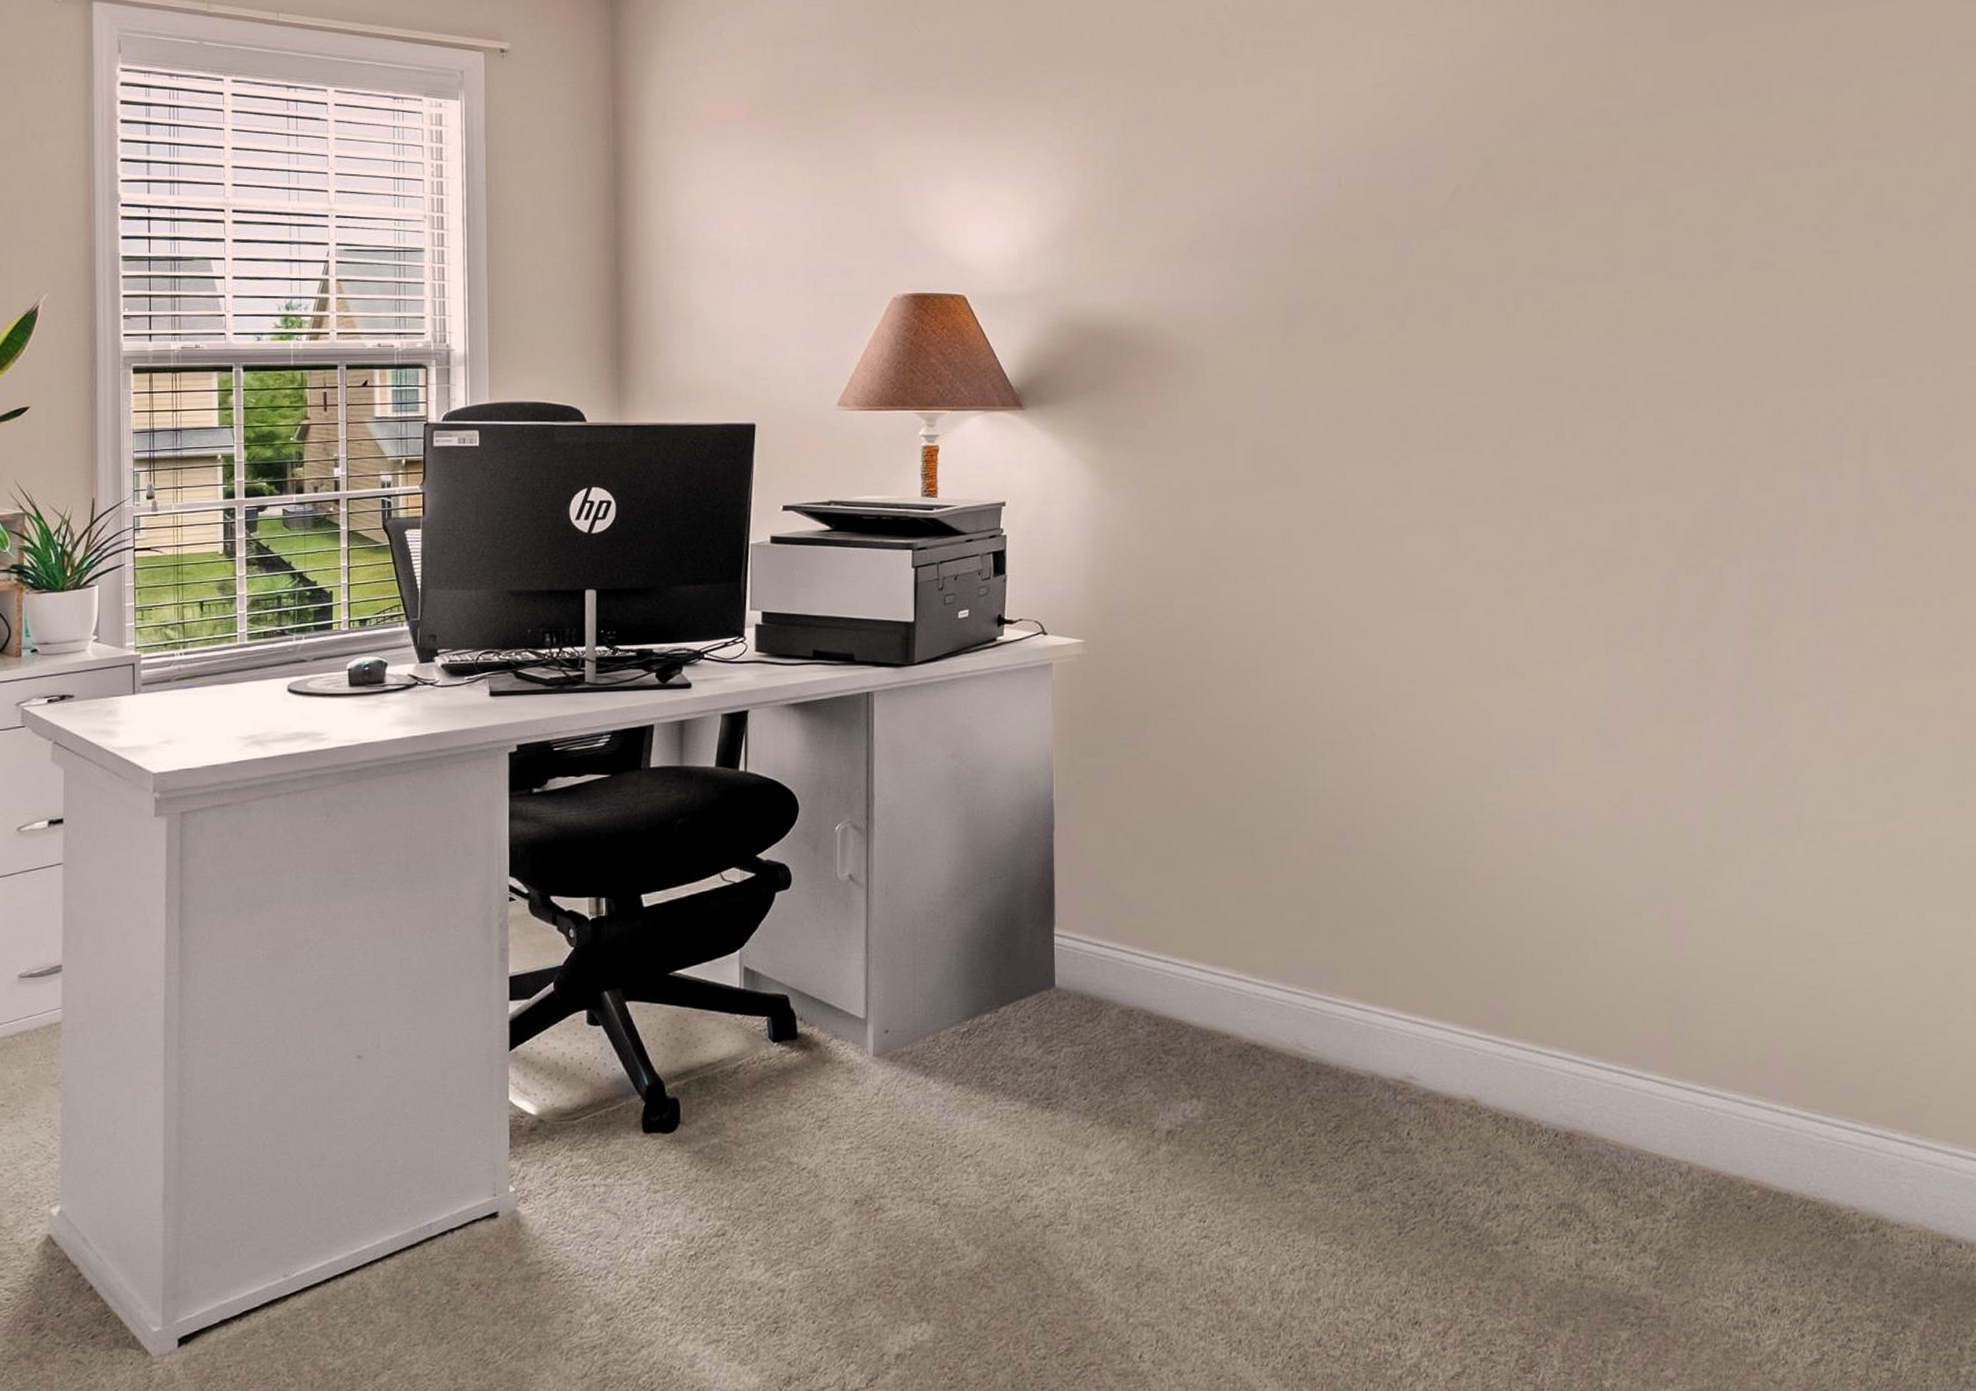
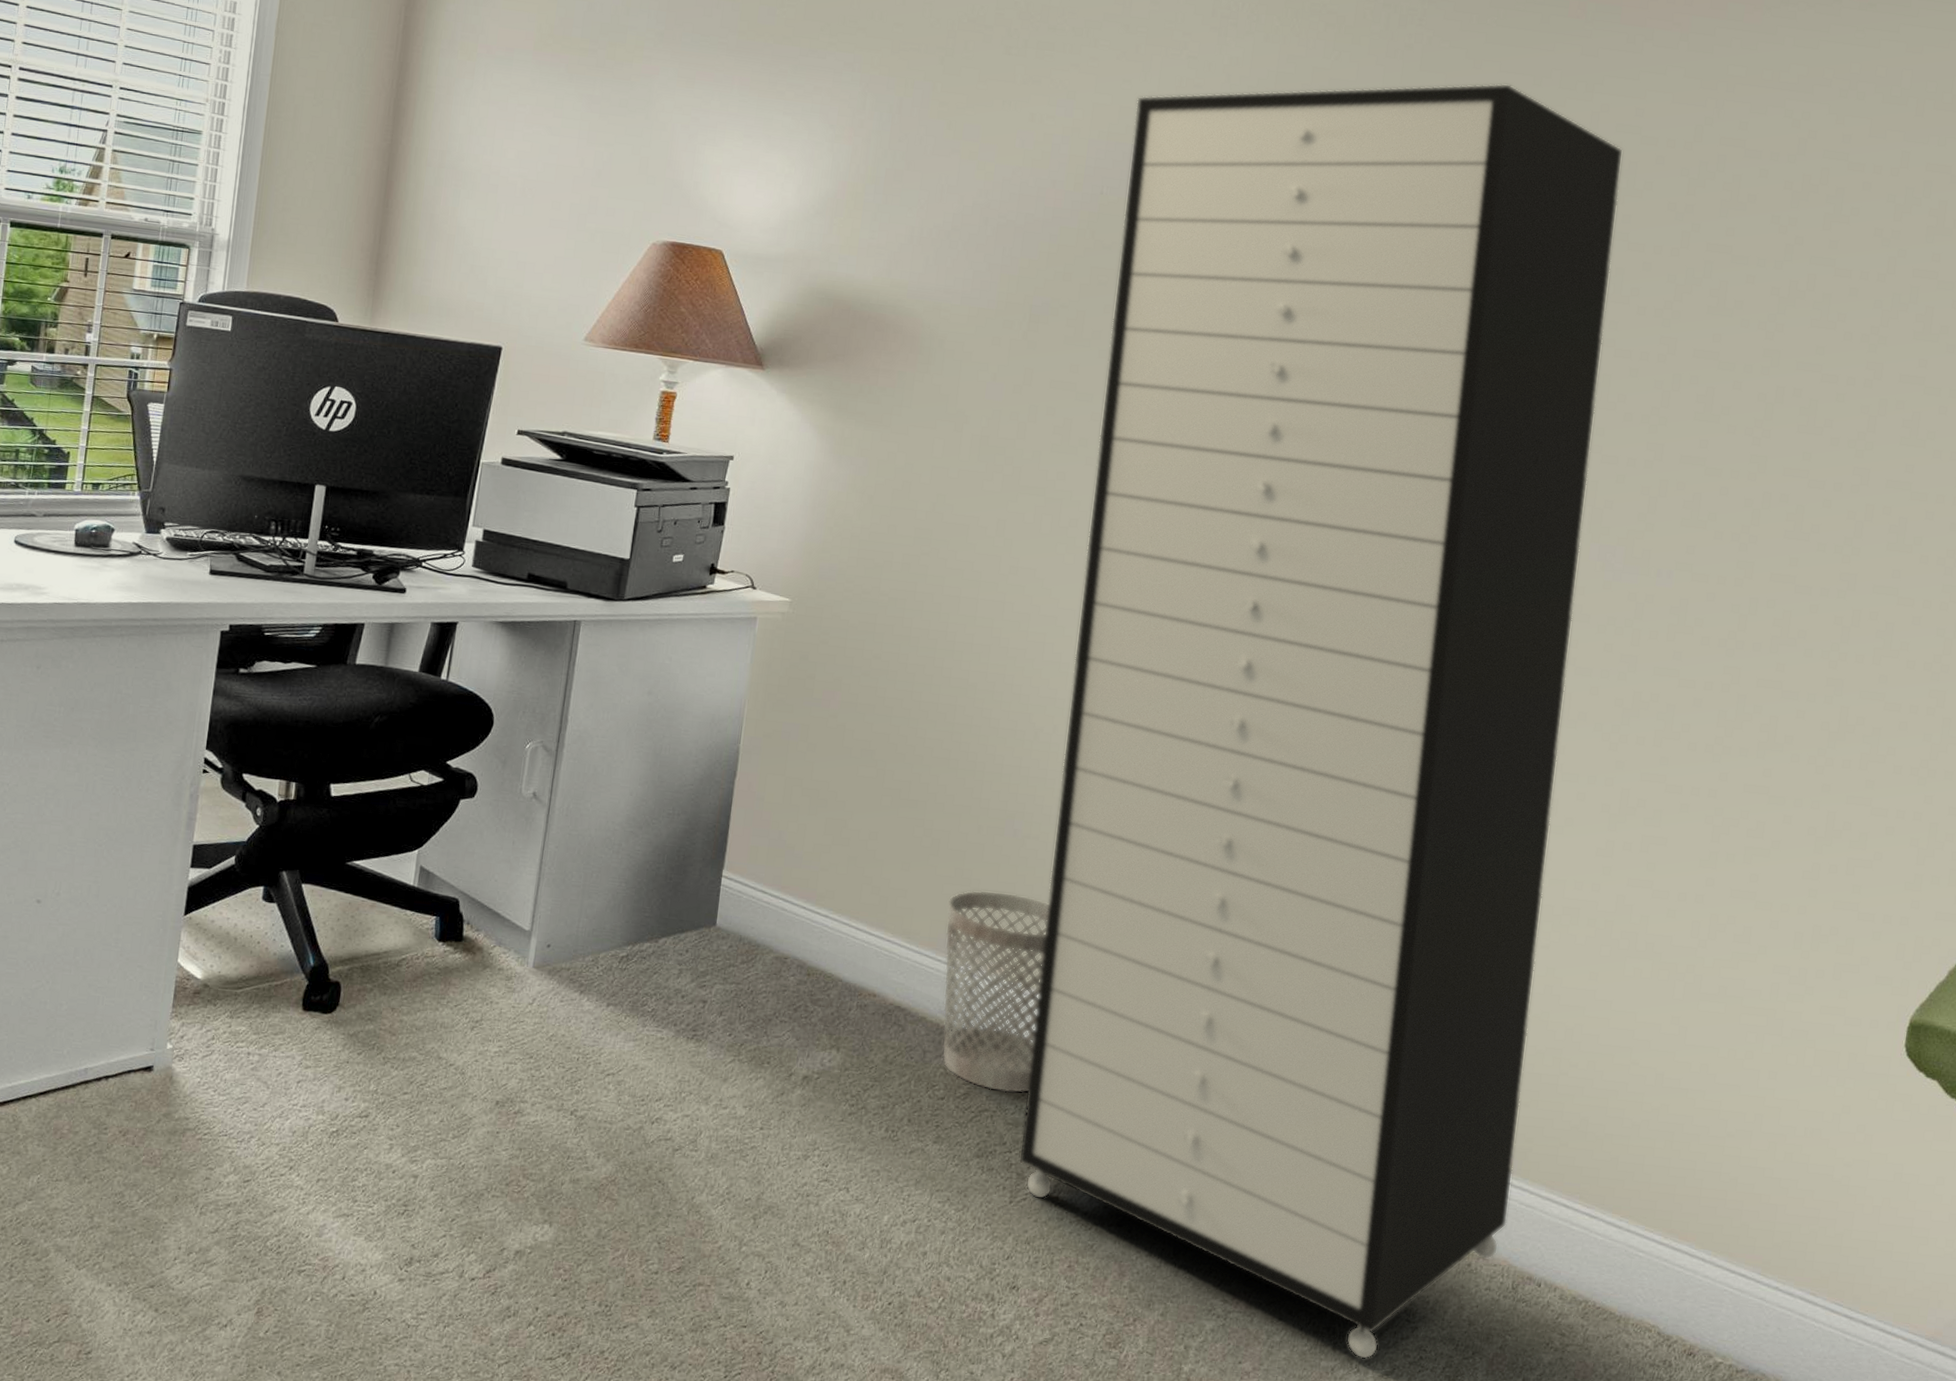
wastebasket: none [1289,911,1401,1120] -> present [942,890,1049,1094]
storage cabinet: none [1362,16,1917,1349] -> present [1018,83,1624,1359]

